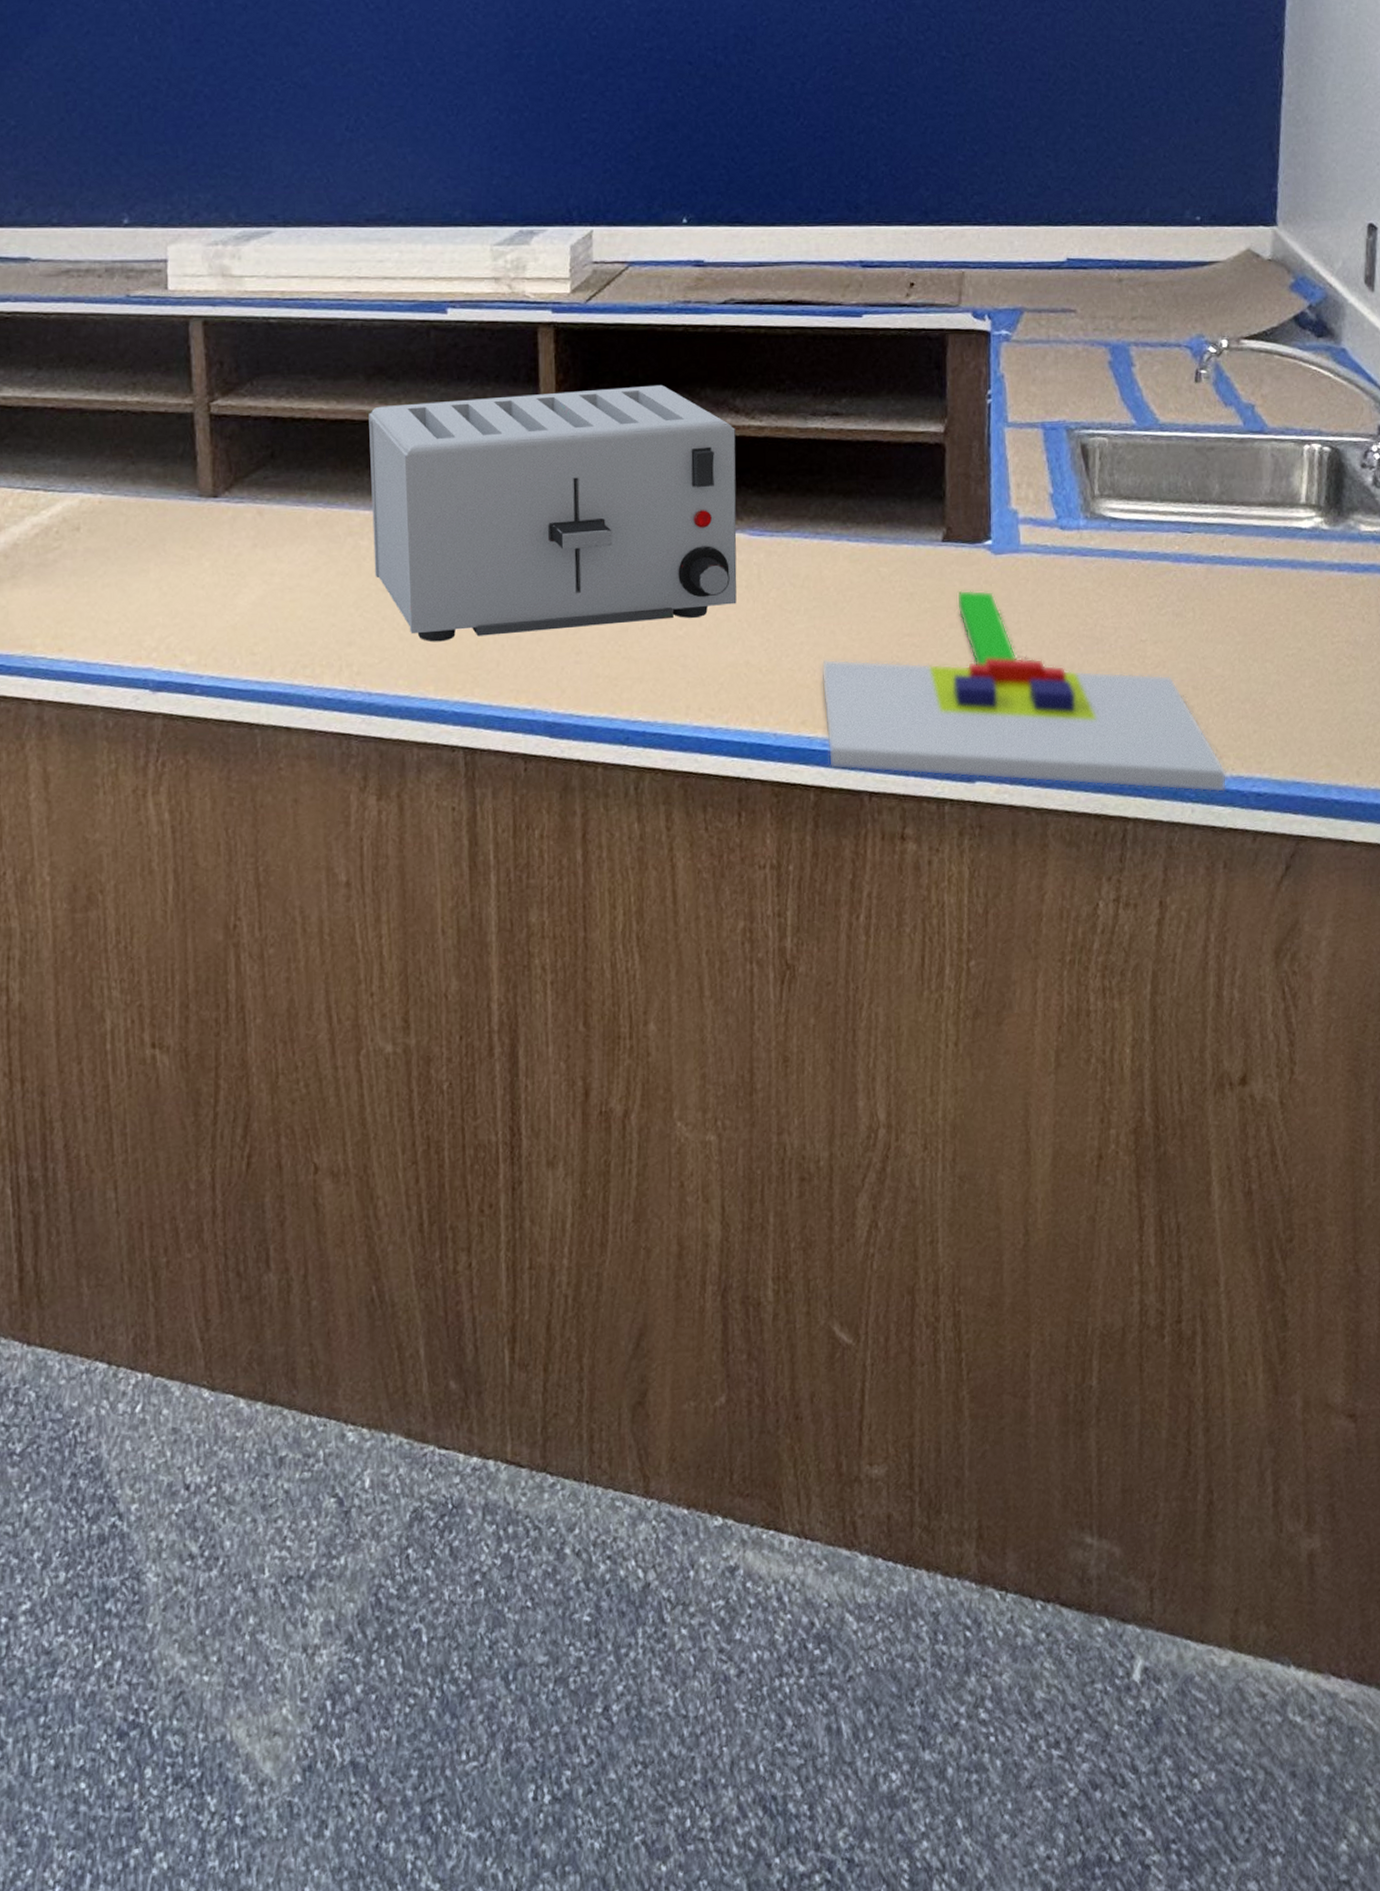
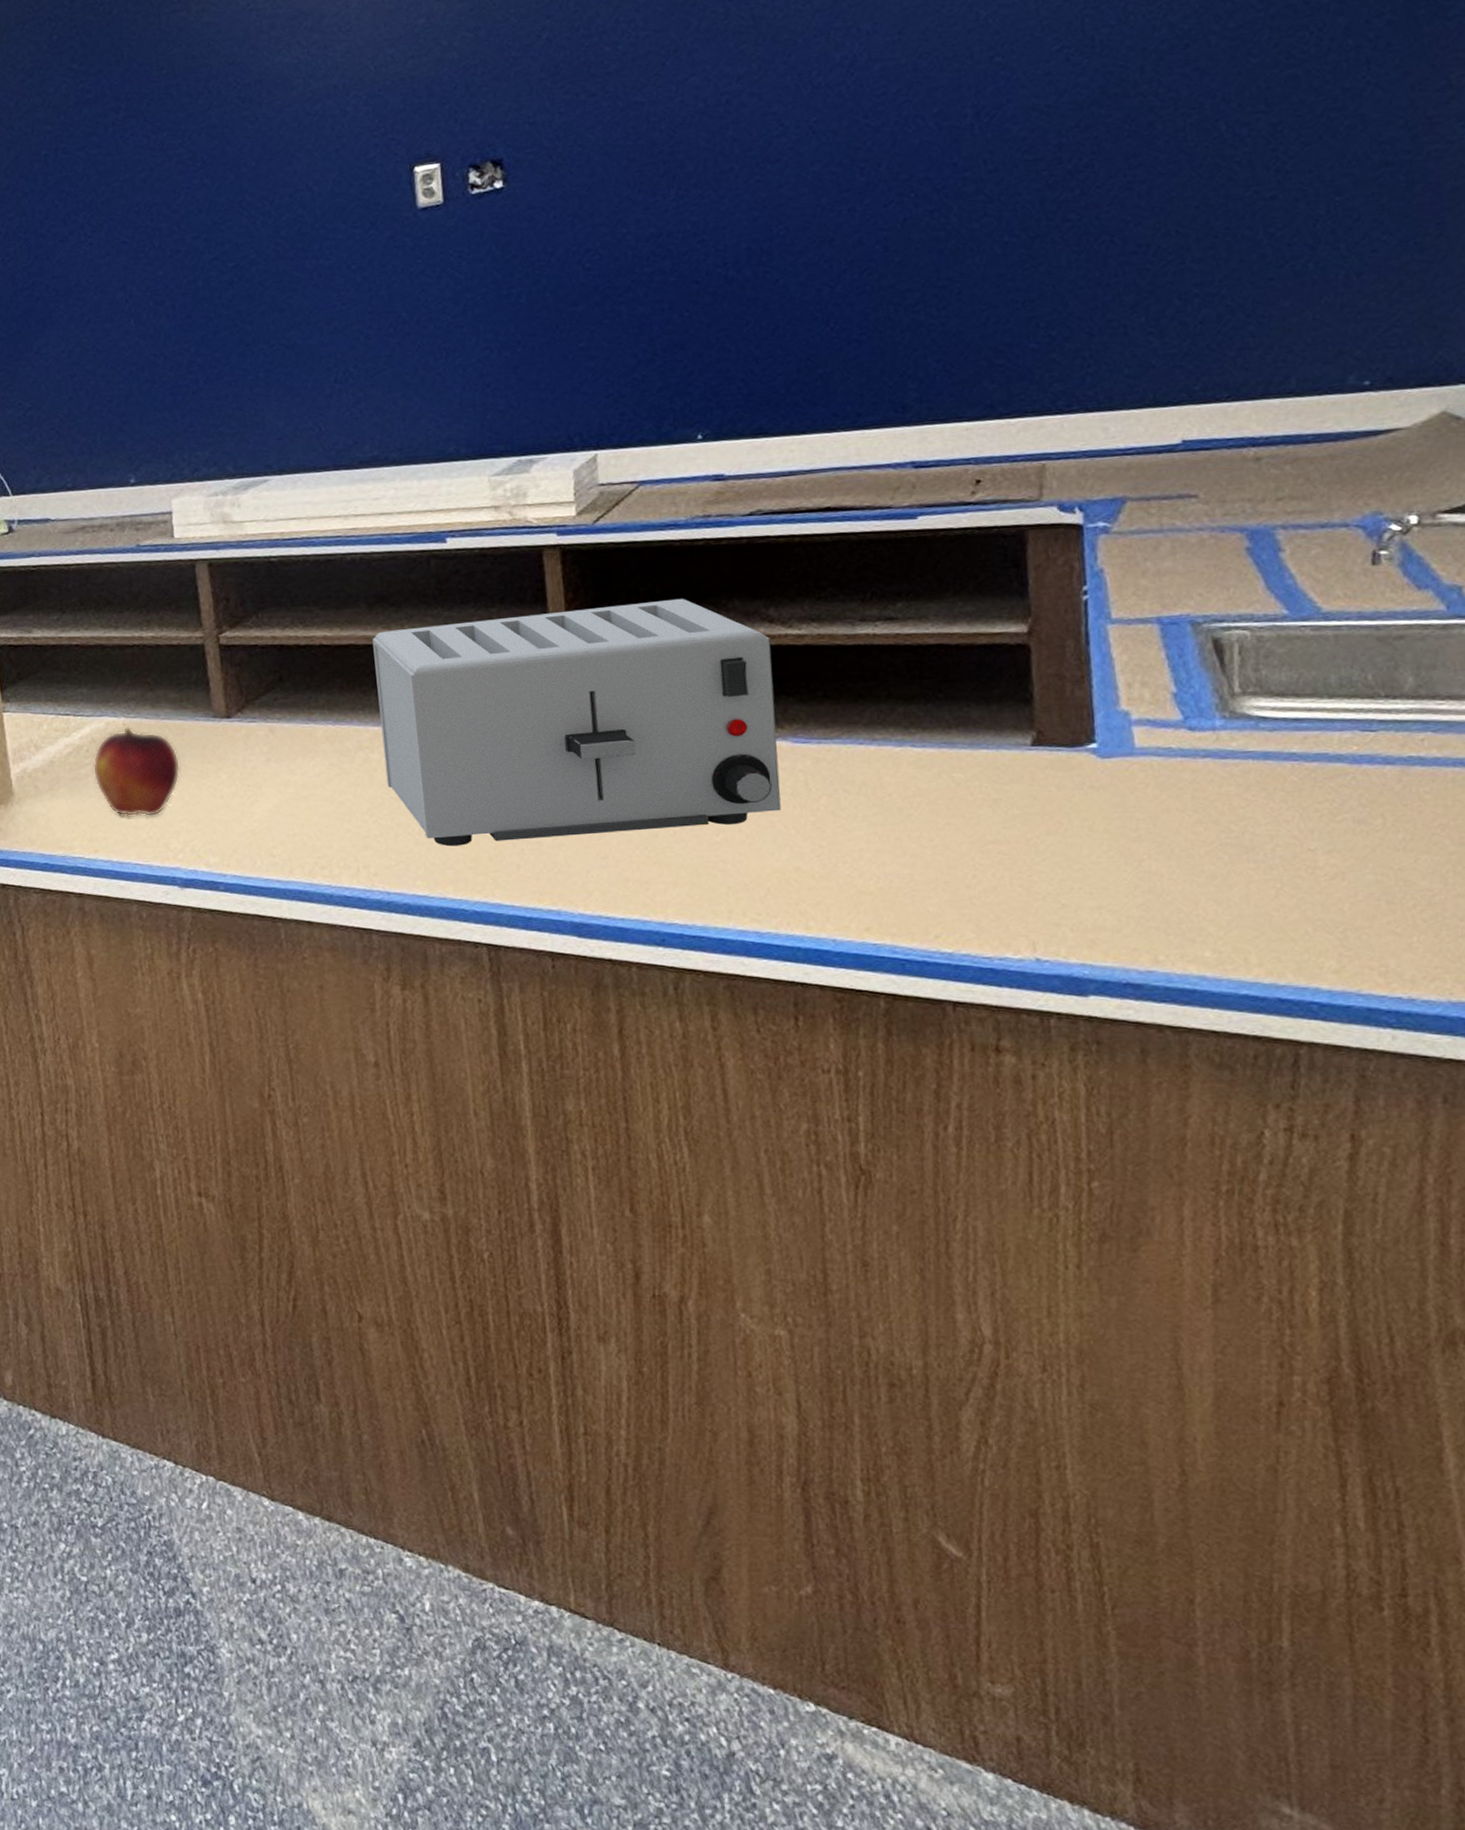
fruit: none [61,504,160,610] -> present [92,726,181,817]
chopping board: present [821,589,1227,793] -> none [886,795,1444,1020]

